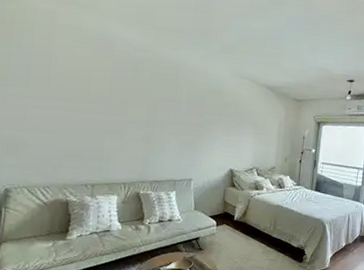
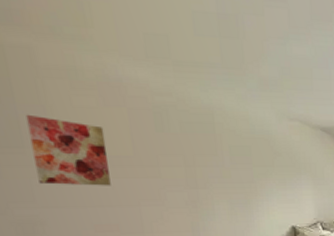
wall art: none [31,58,91,119] -> present [26,114,111,186]

